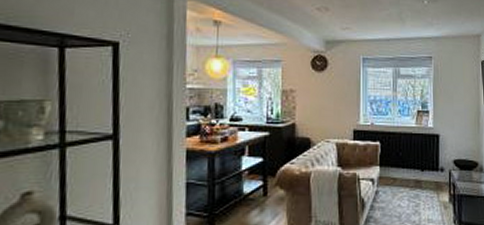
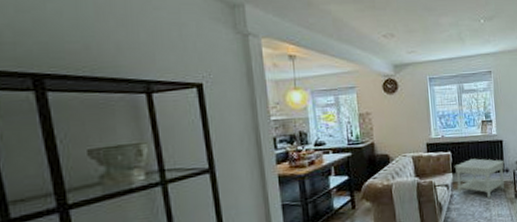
side table: none [382,152,440,200] -> present [454,158,505,199]

